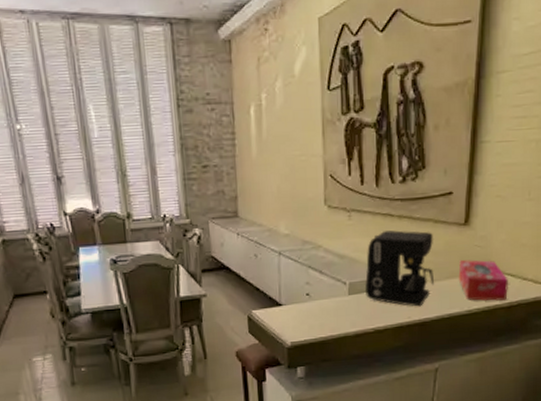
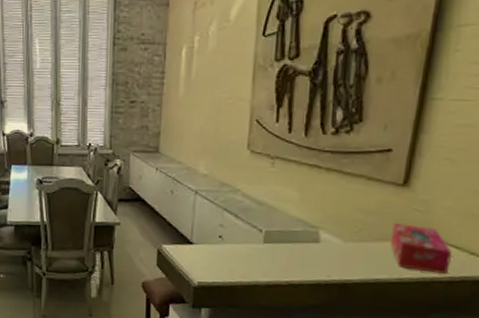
coffee maker: present [364,230,435,307] -> none [281,182,366,266]

